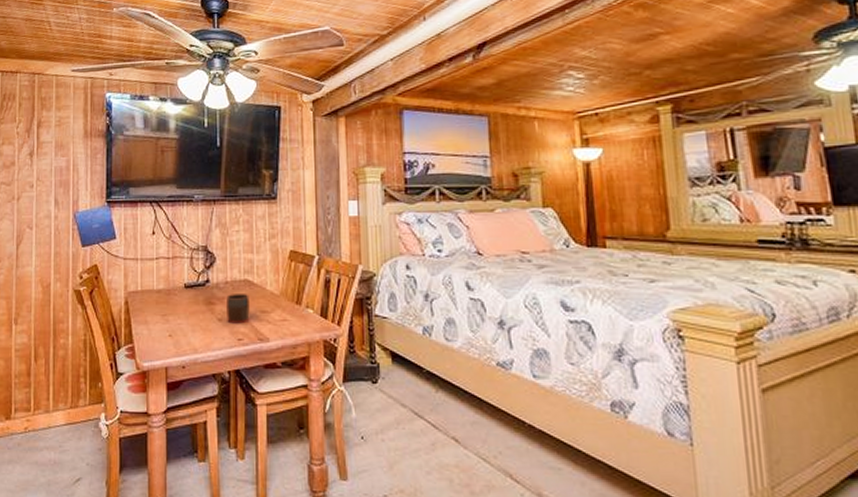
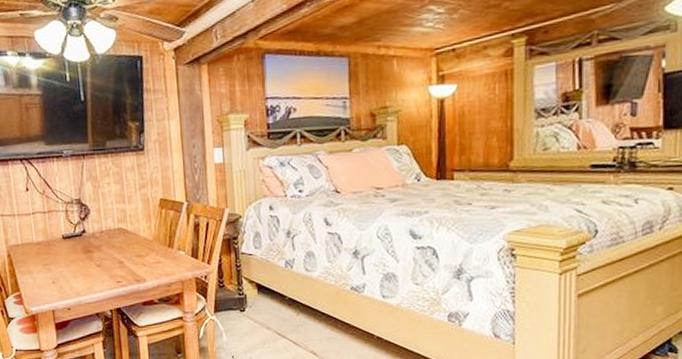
mug: present [225,294,250,324] -> none [102,241,126,269]

